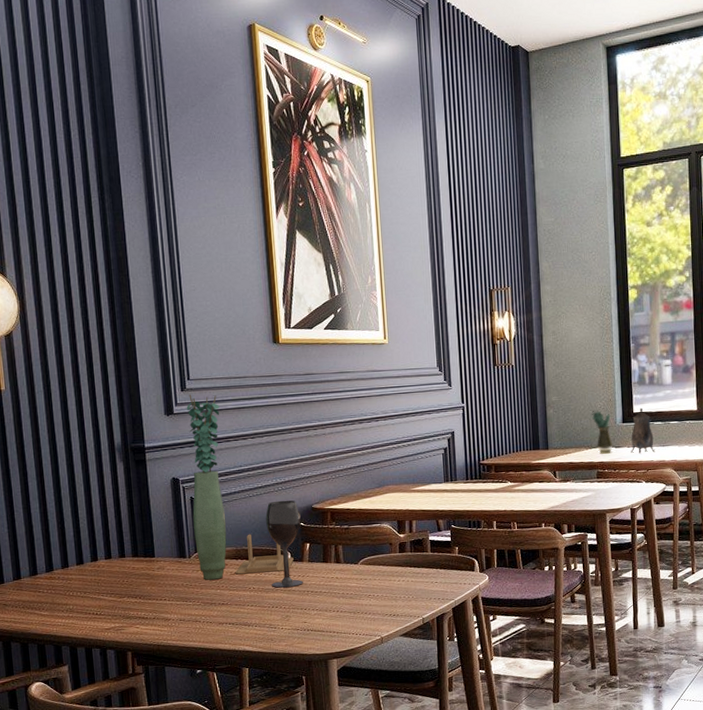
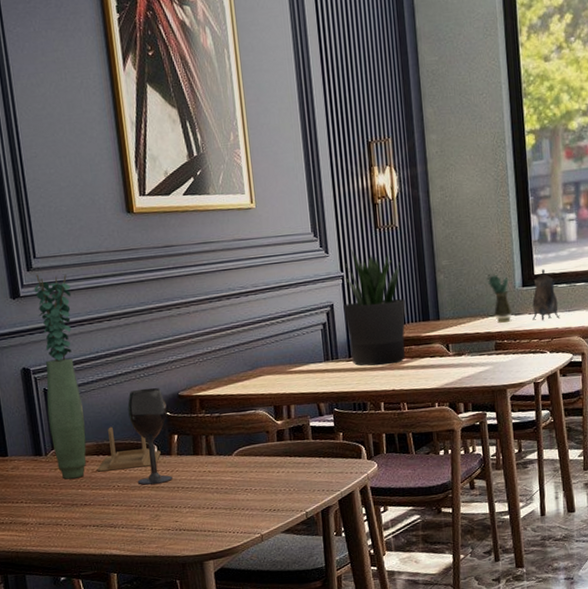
planter: none [463,383,518,488] -> present [343,249,406,366]

